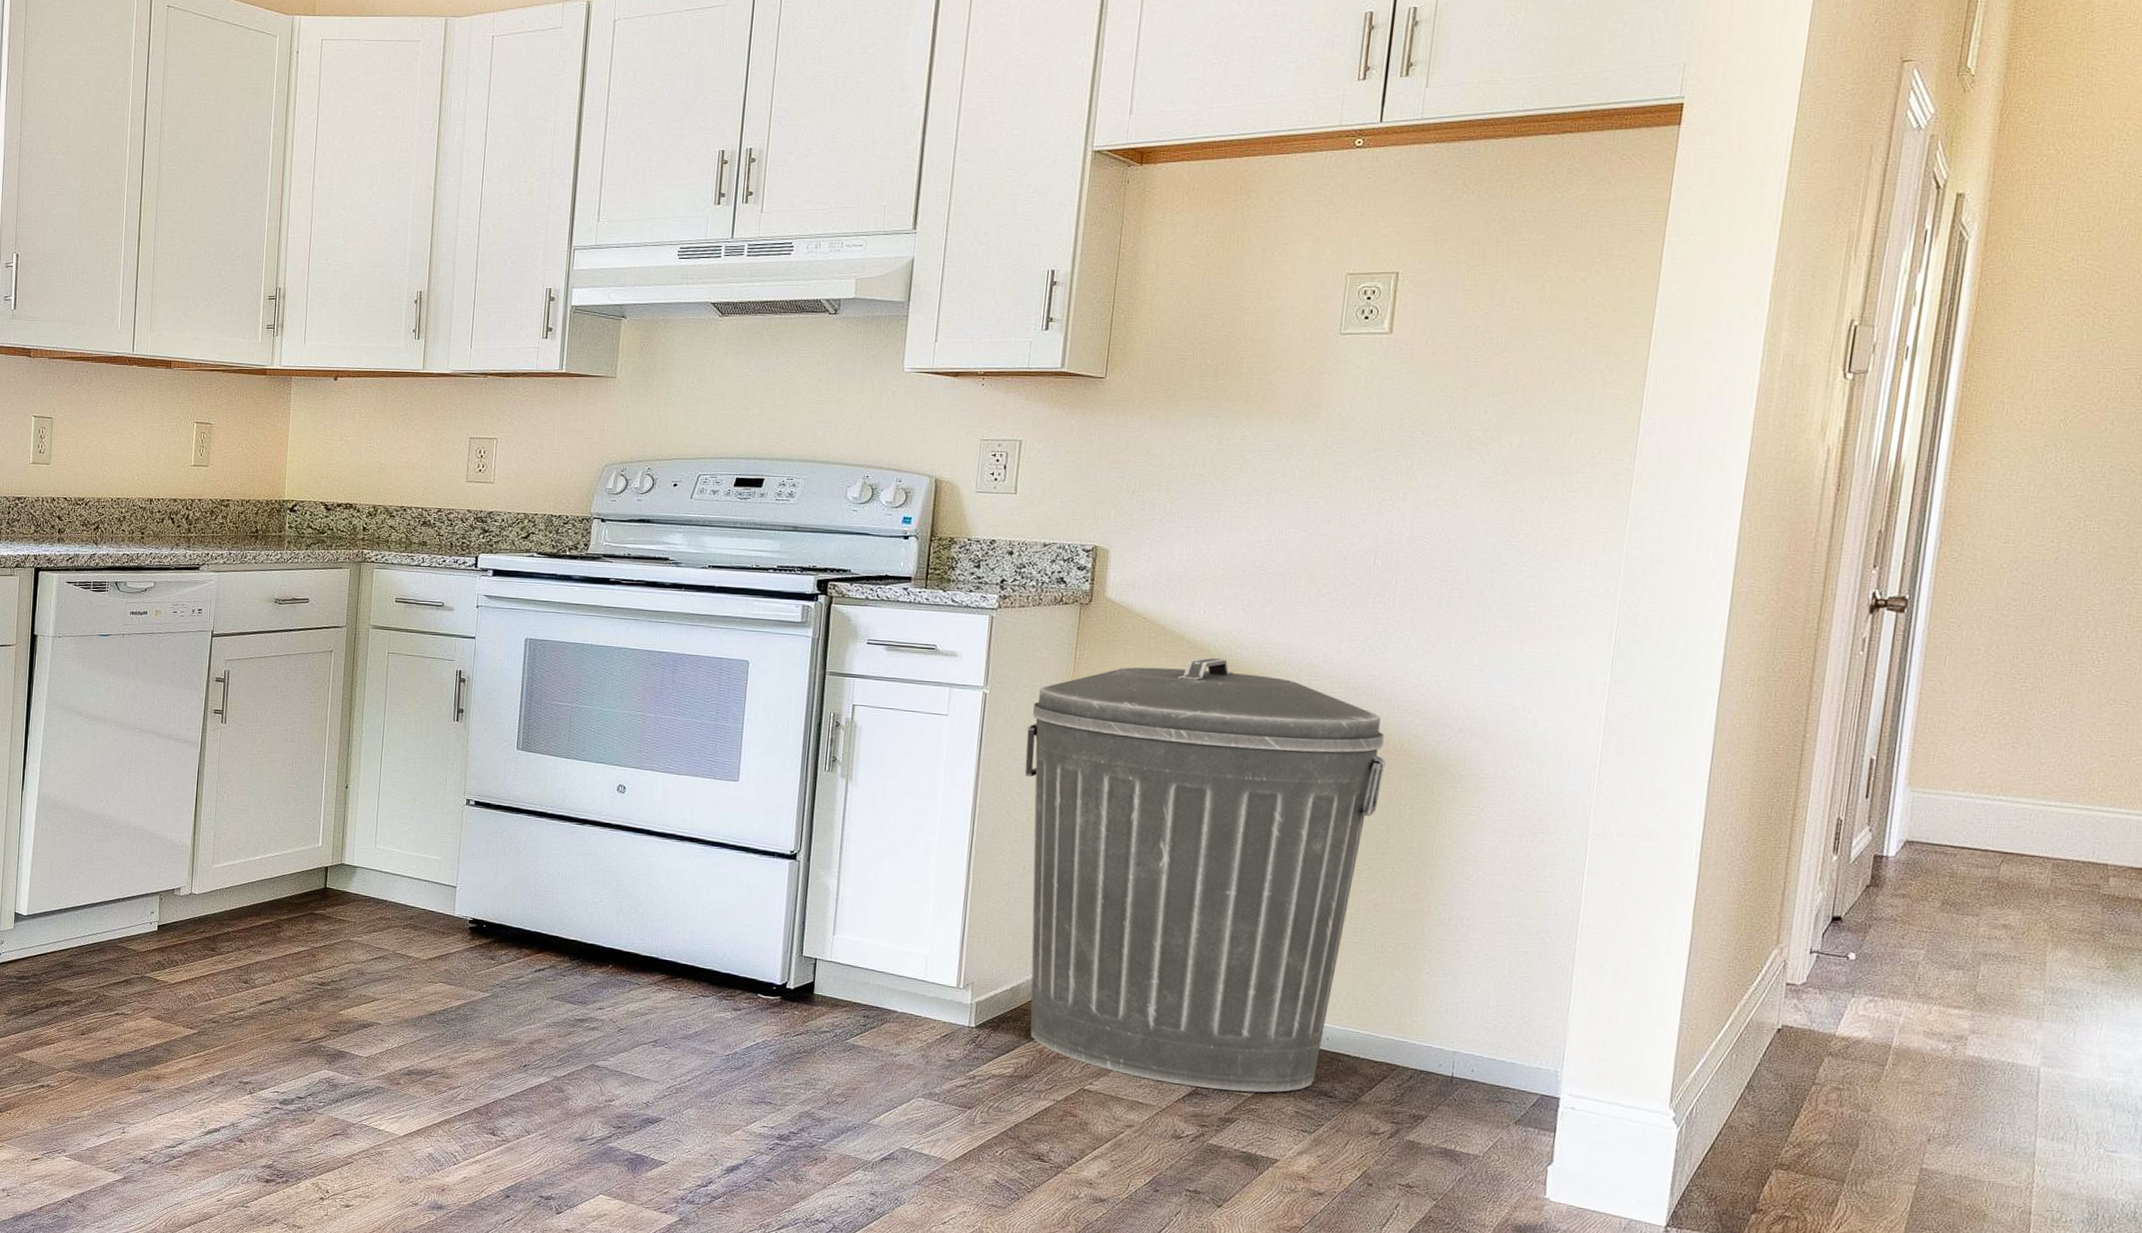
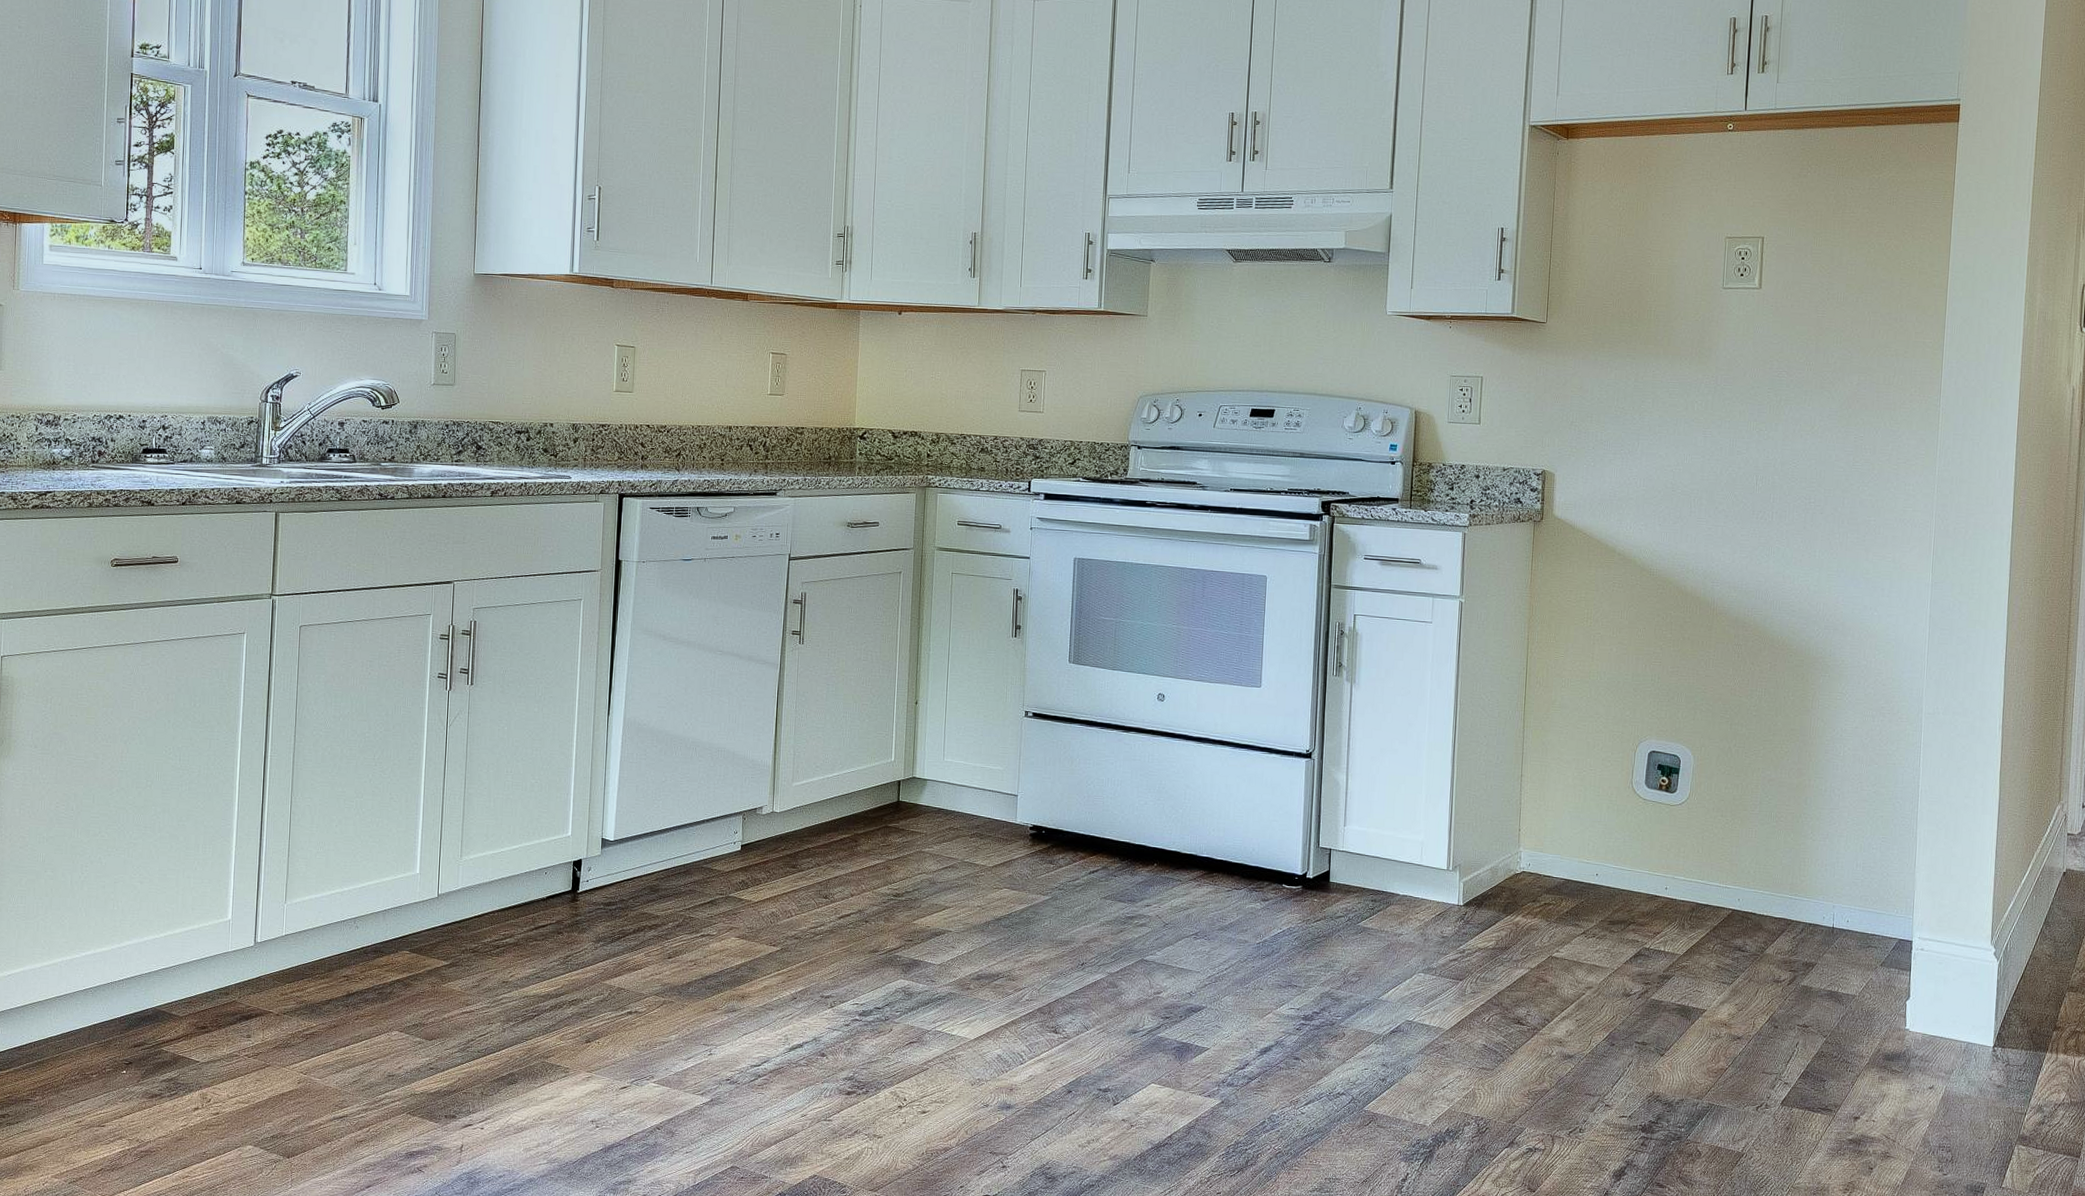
trash can: present [1024,658,1387,1093] -> none [1495,568,1773,951]

